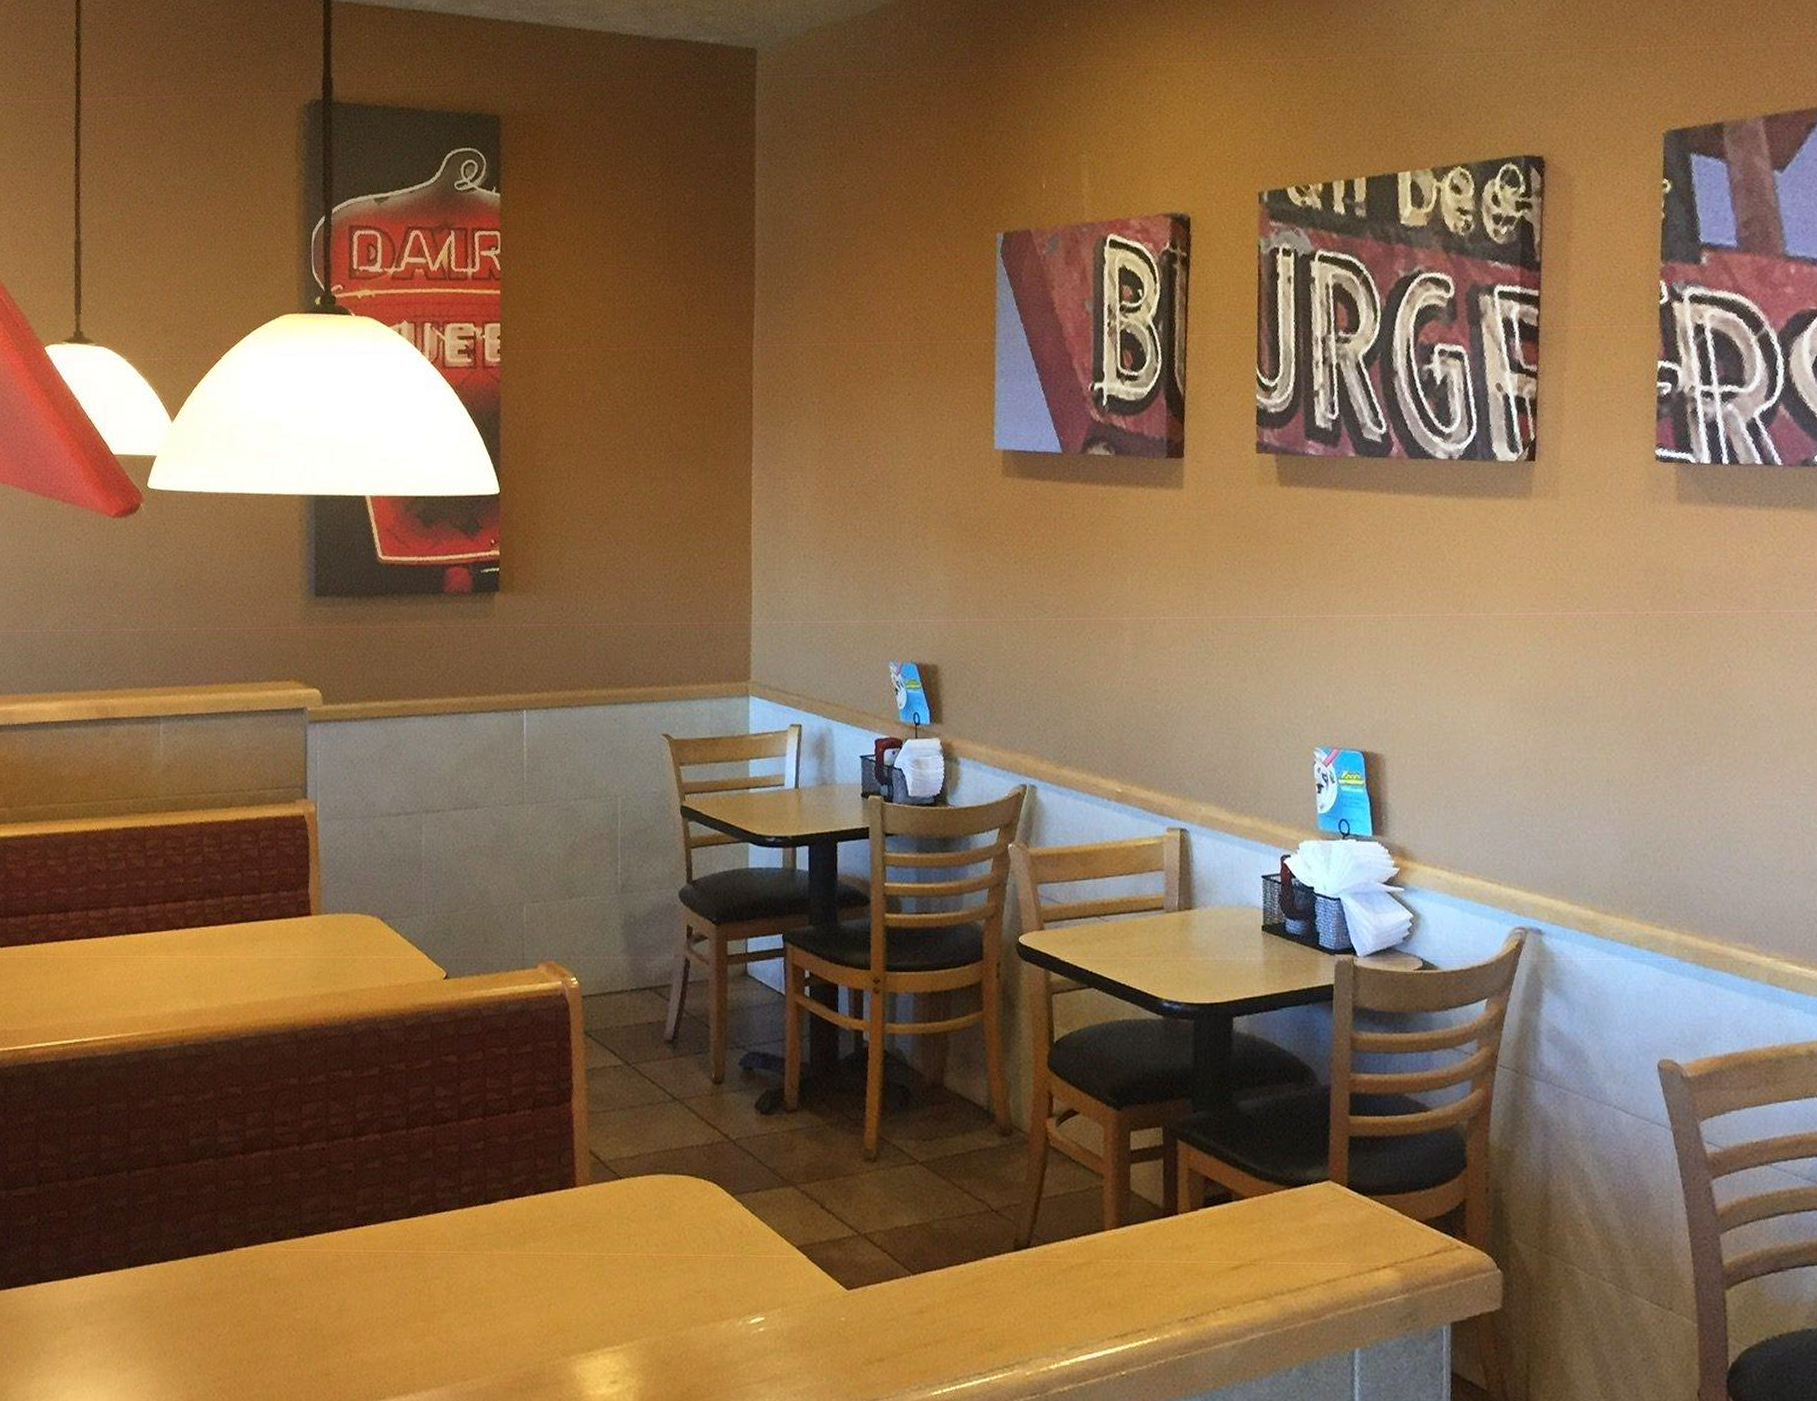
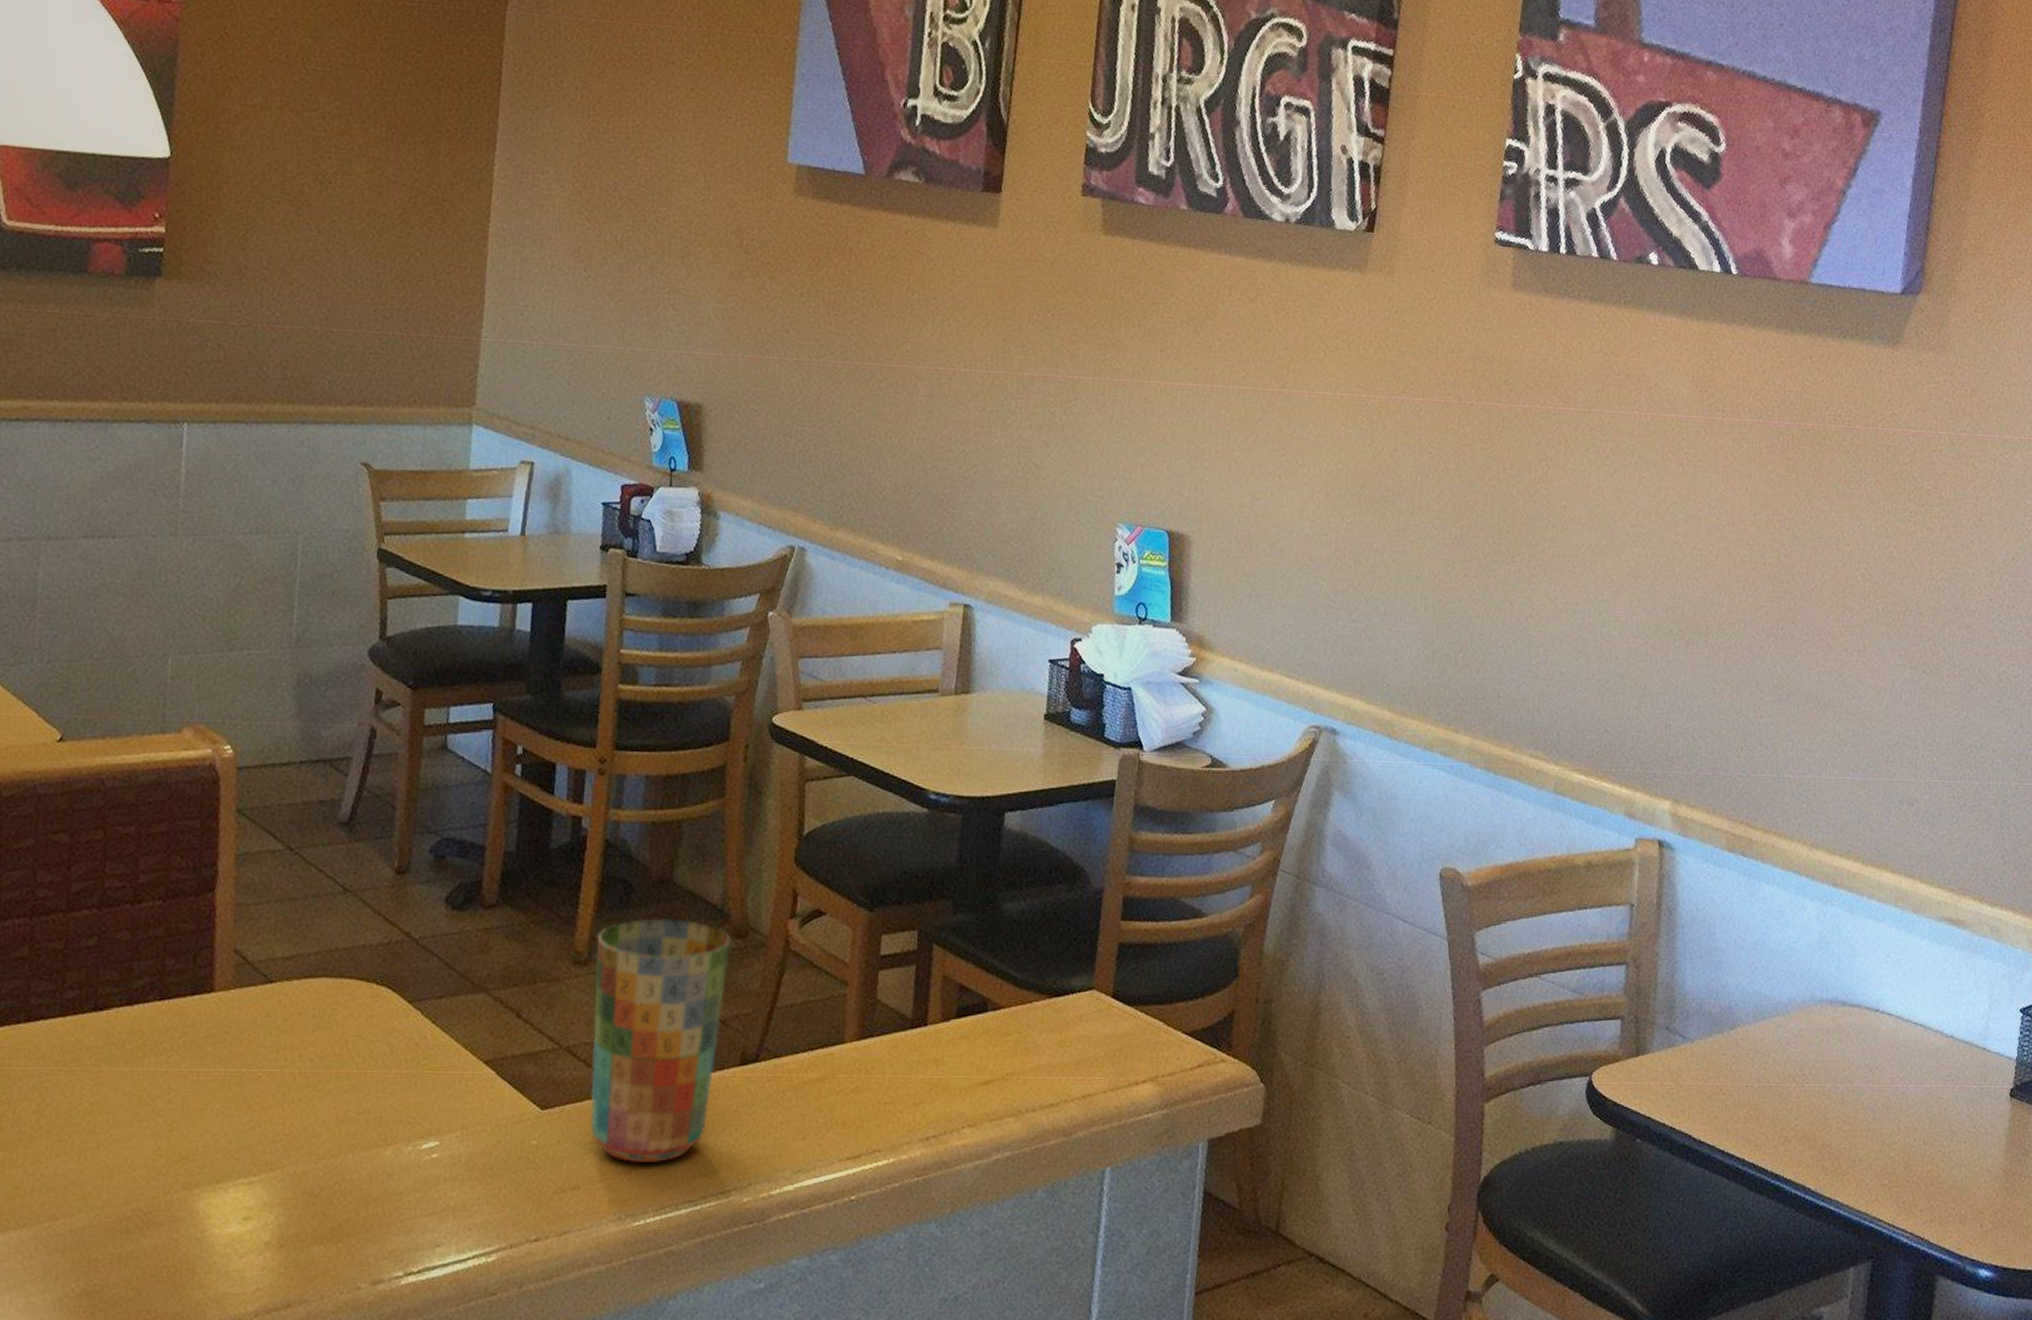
cup: none [883,1118,998,1339] -> present [590,917,732,1164]

